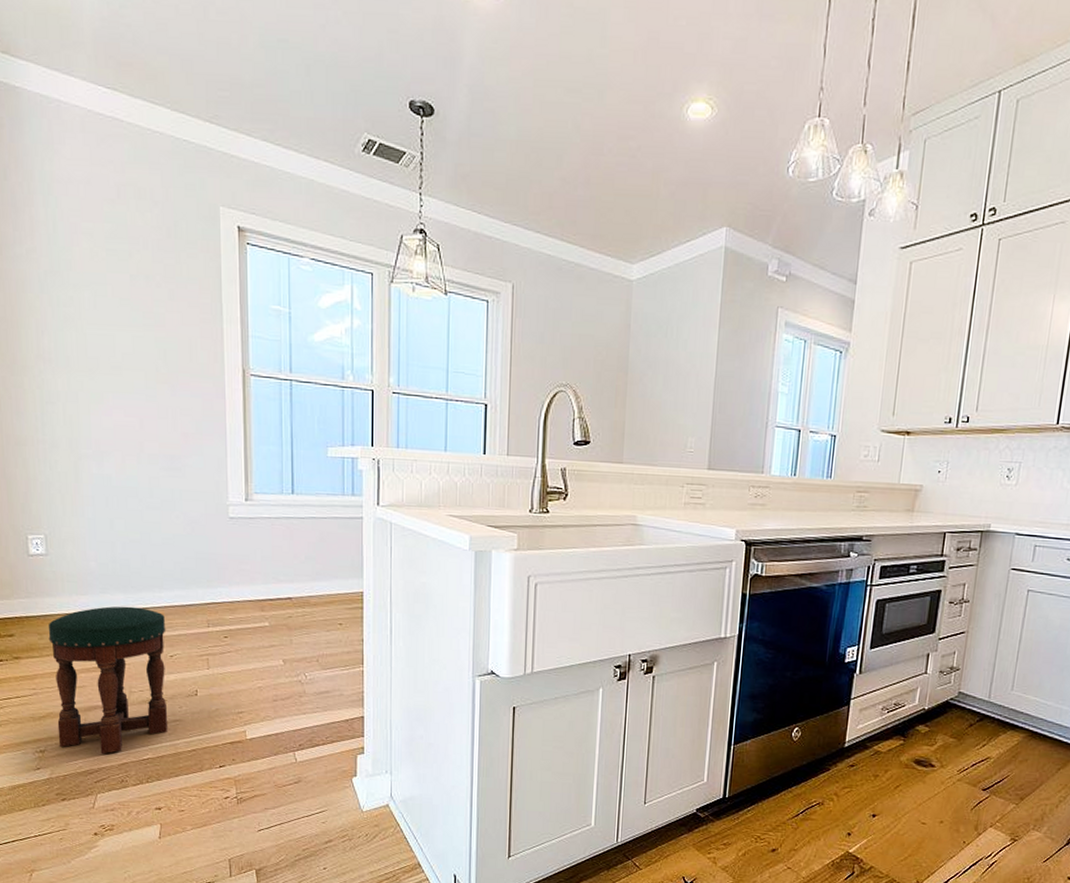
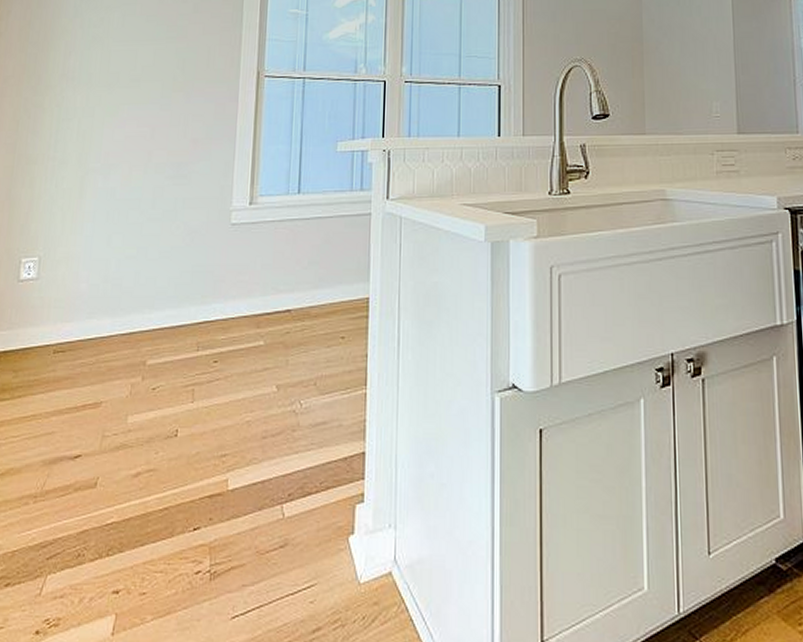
stool: present [48,606,168,755] -> none [13,332,152,520]

